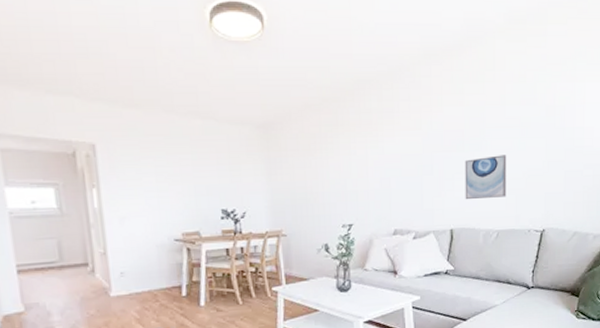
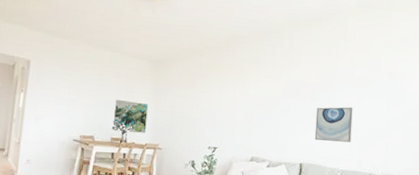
wall art: none [219,181,264,222] -> present [113,99,148,134]

